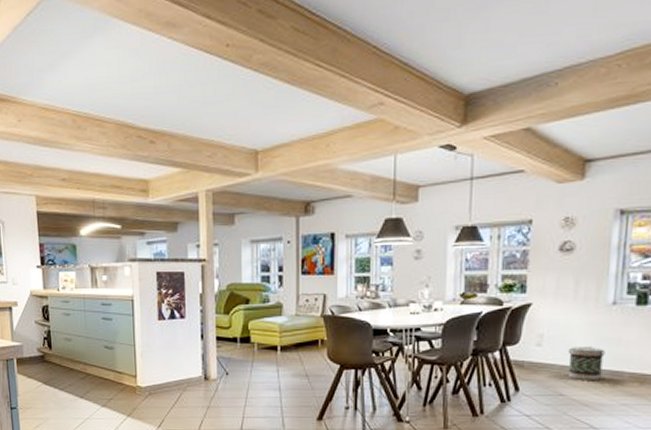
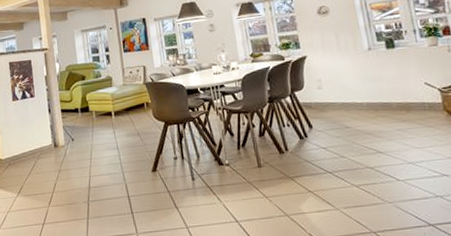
basket: present [569,345,605,380] -> none [344,84,375,113]

